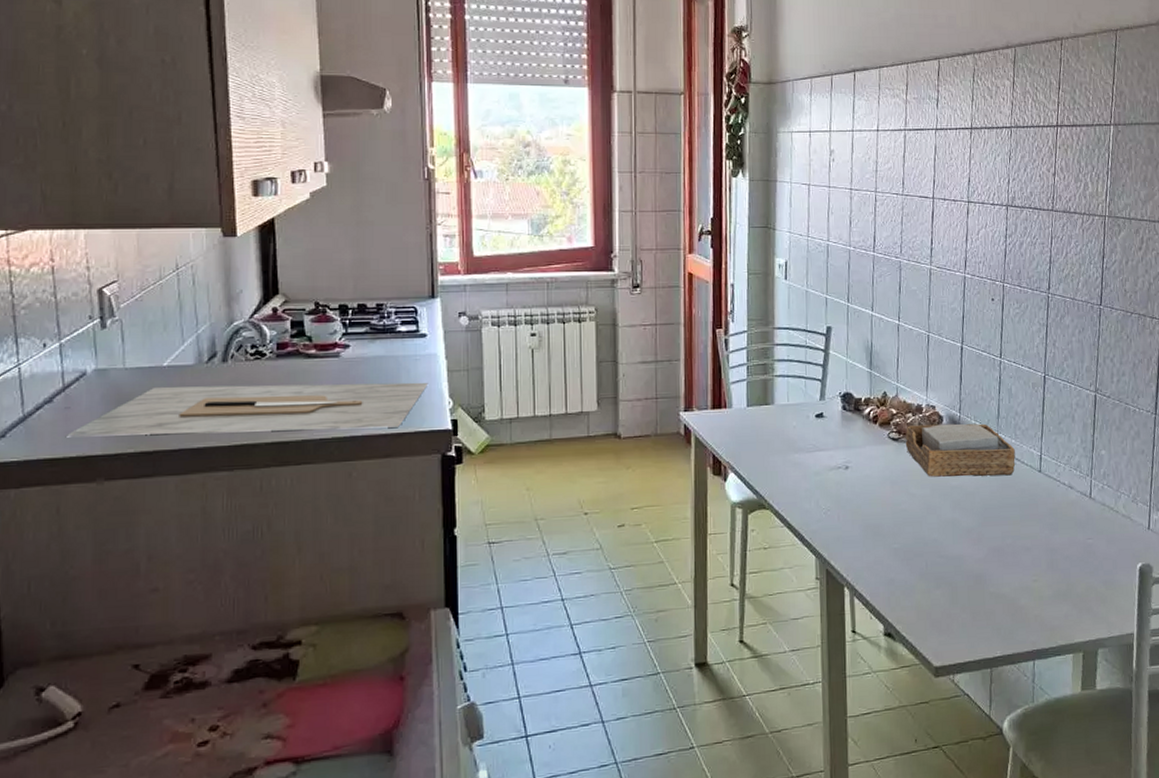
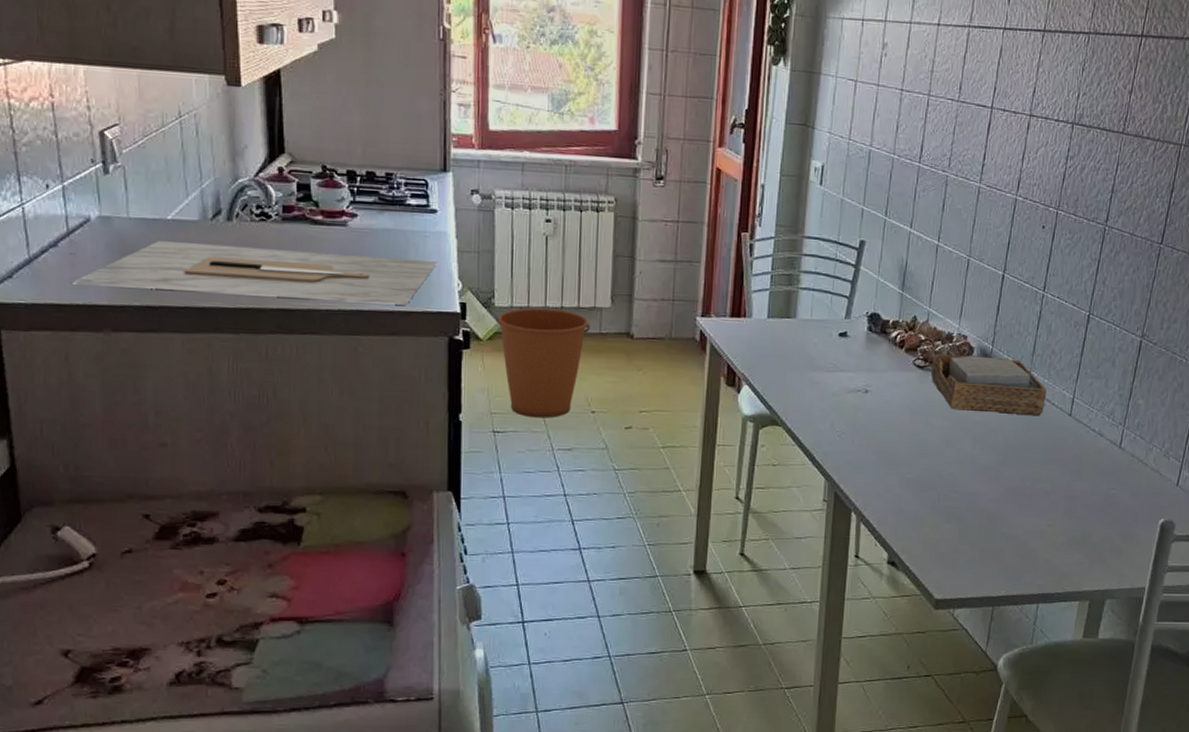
bucket: none [488,417,579,525] -> present [497,308,590,418]

